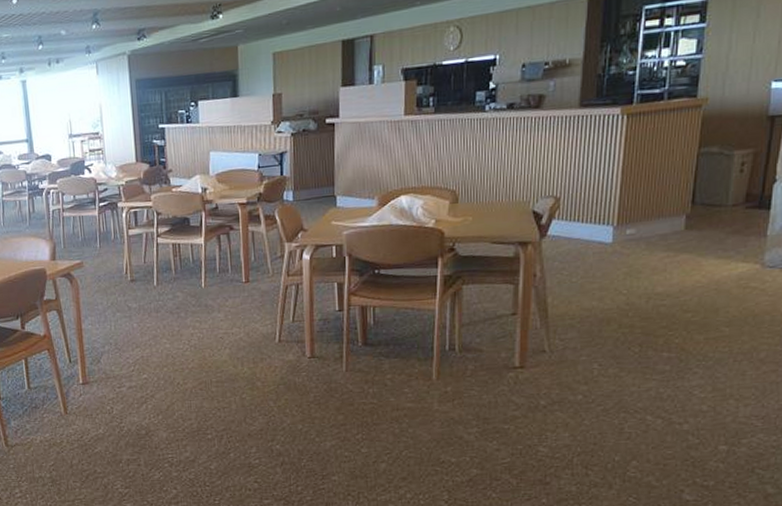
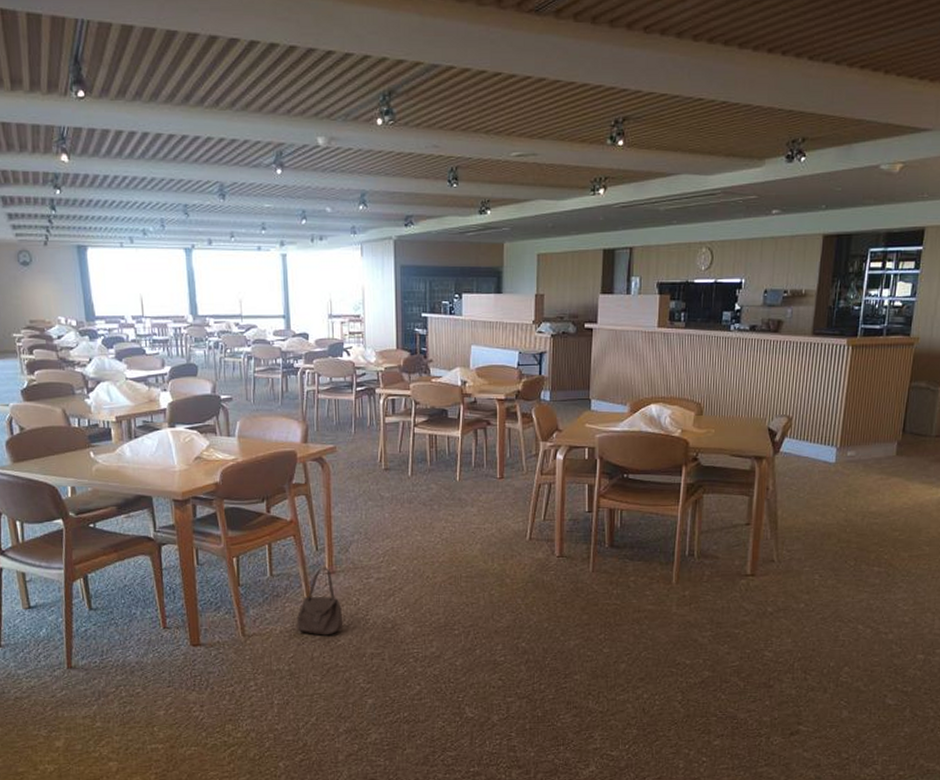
handbag: none [55,378,98,444] -> present [297,567,342,636]

